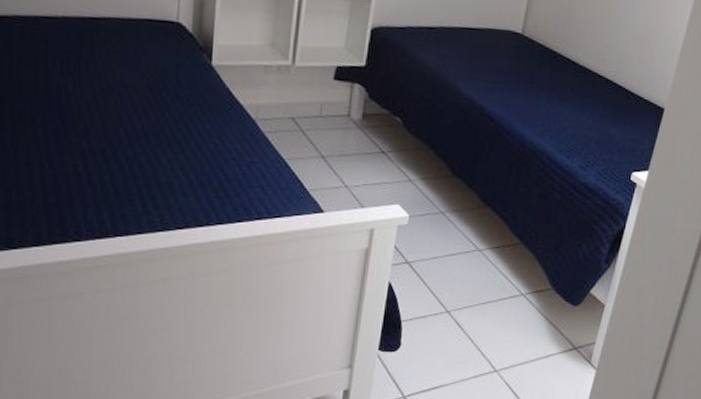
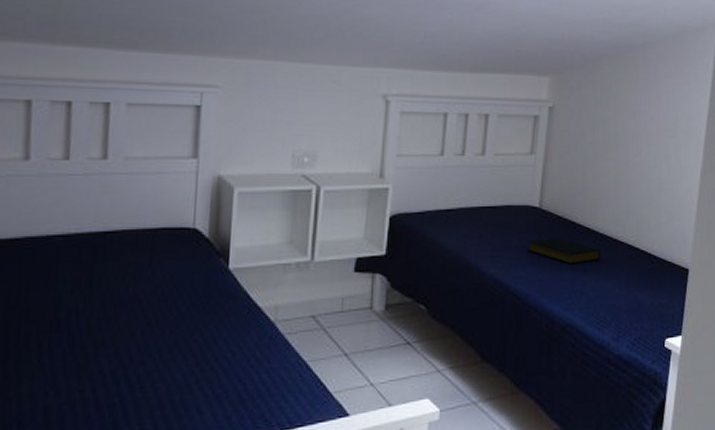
hardback book: none [505,65,578,93] -> present [527,238,600,264]

